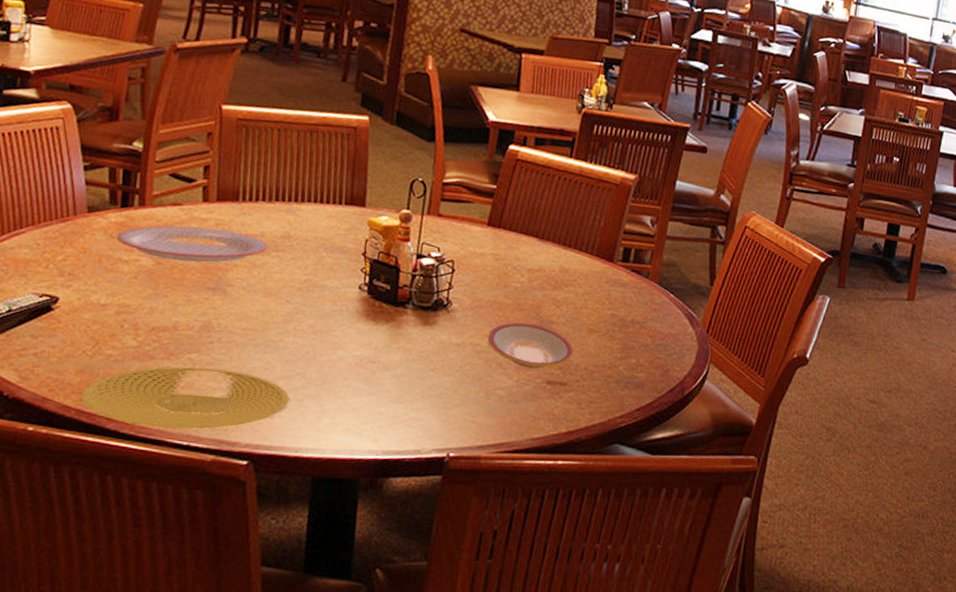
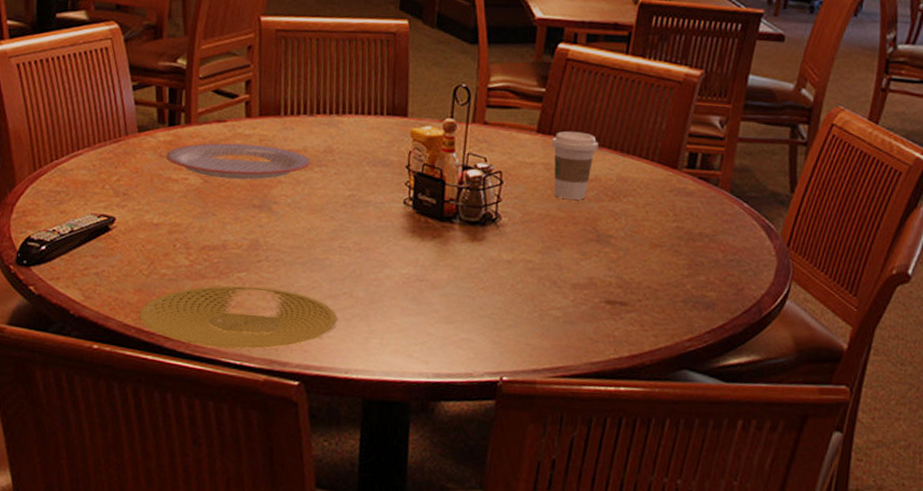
plate: present [487,322,574,369] -> none [540,237,635,288]
coffee cup: none [500,225,544,288] -> present [551,131,599,200]

